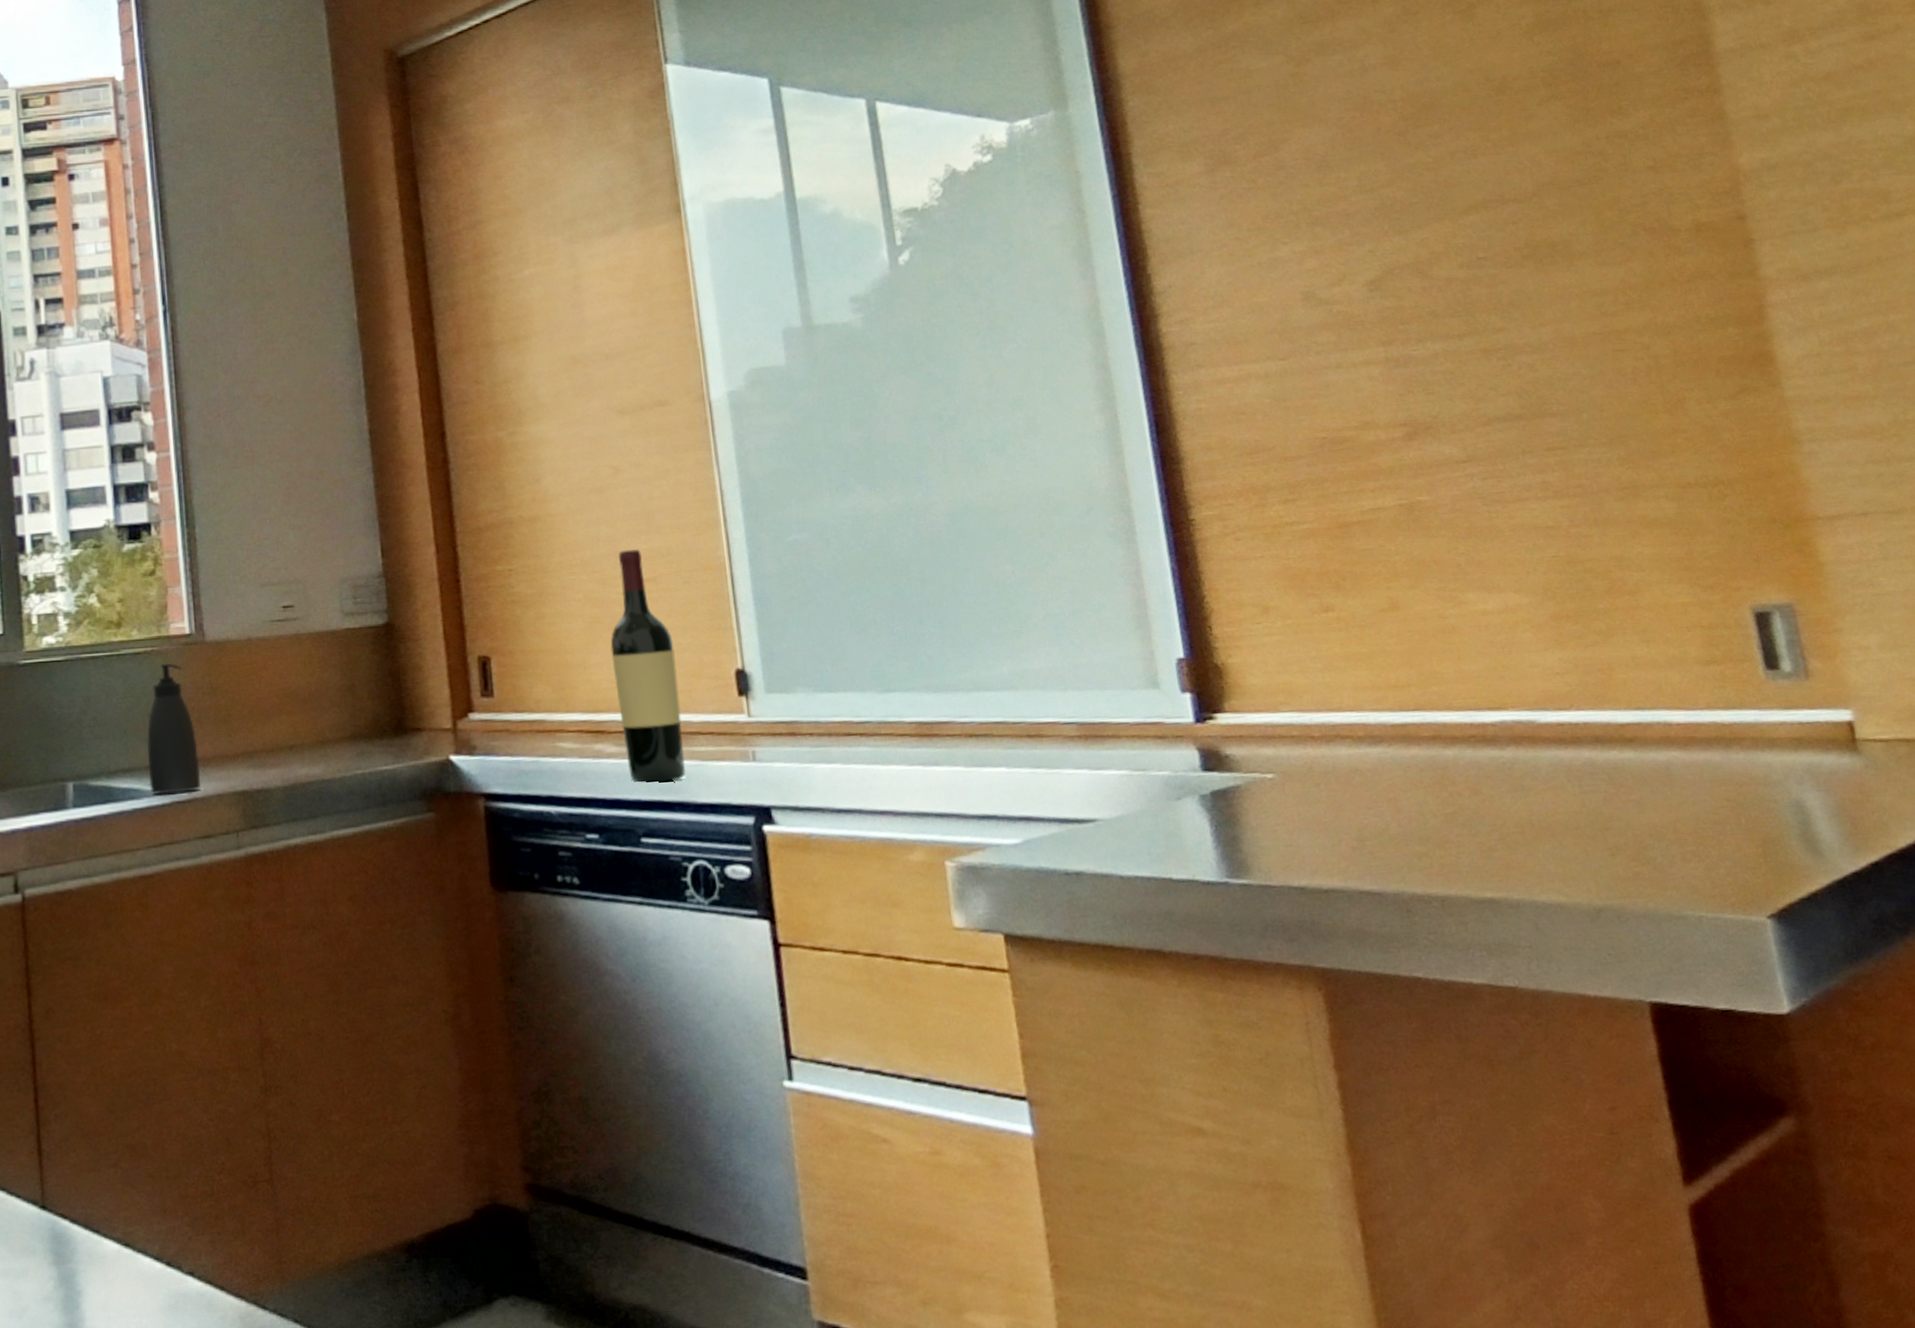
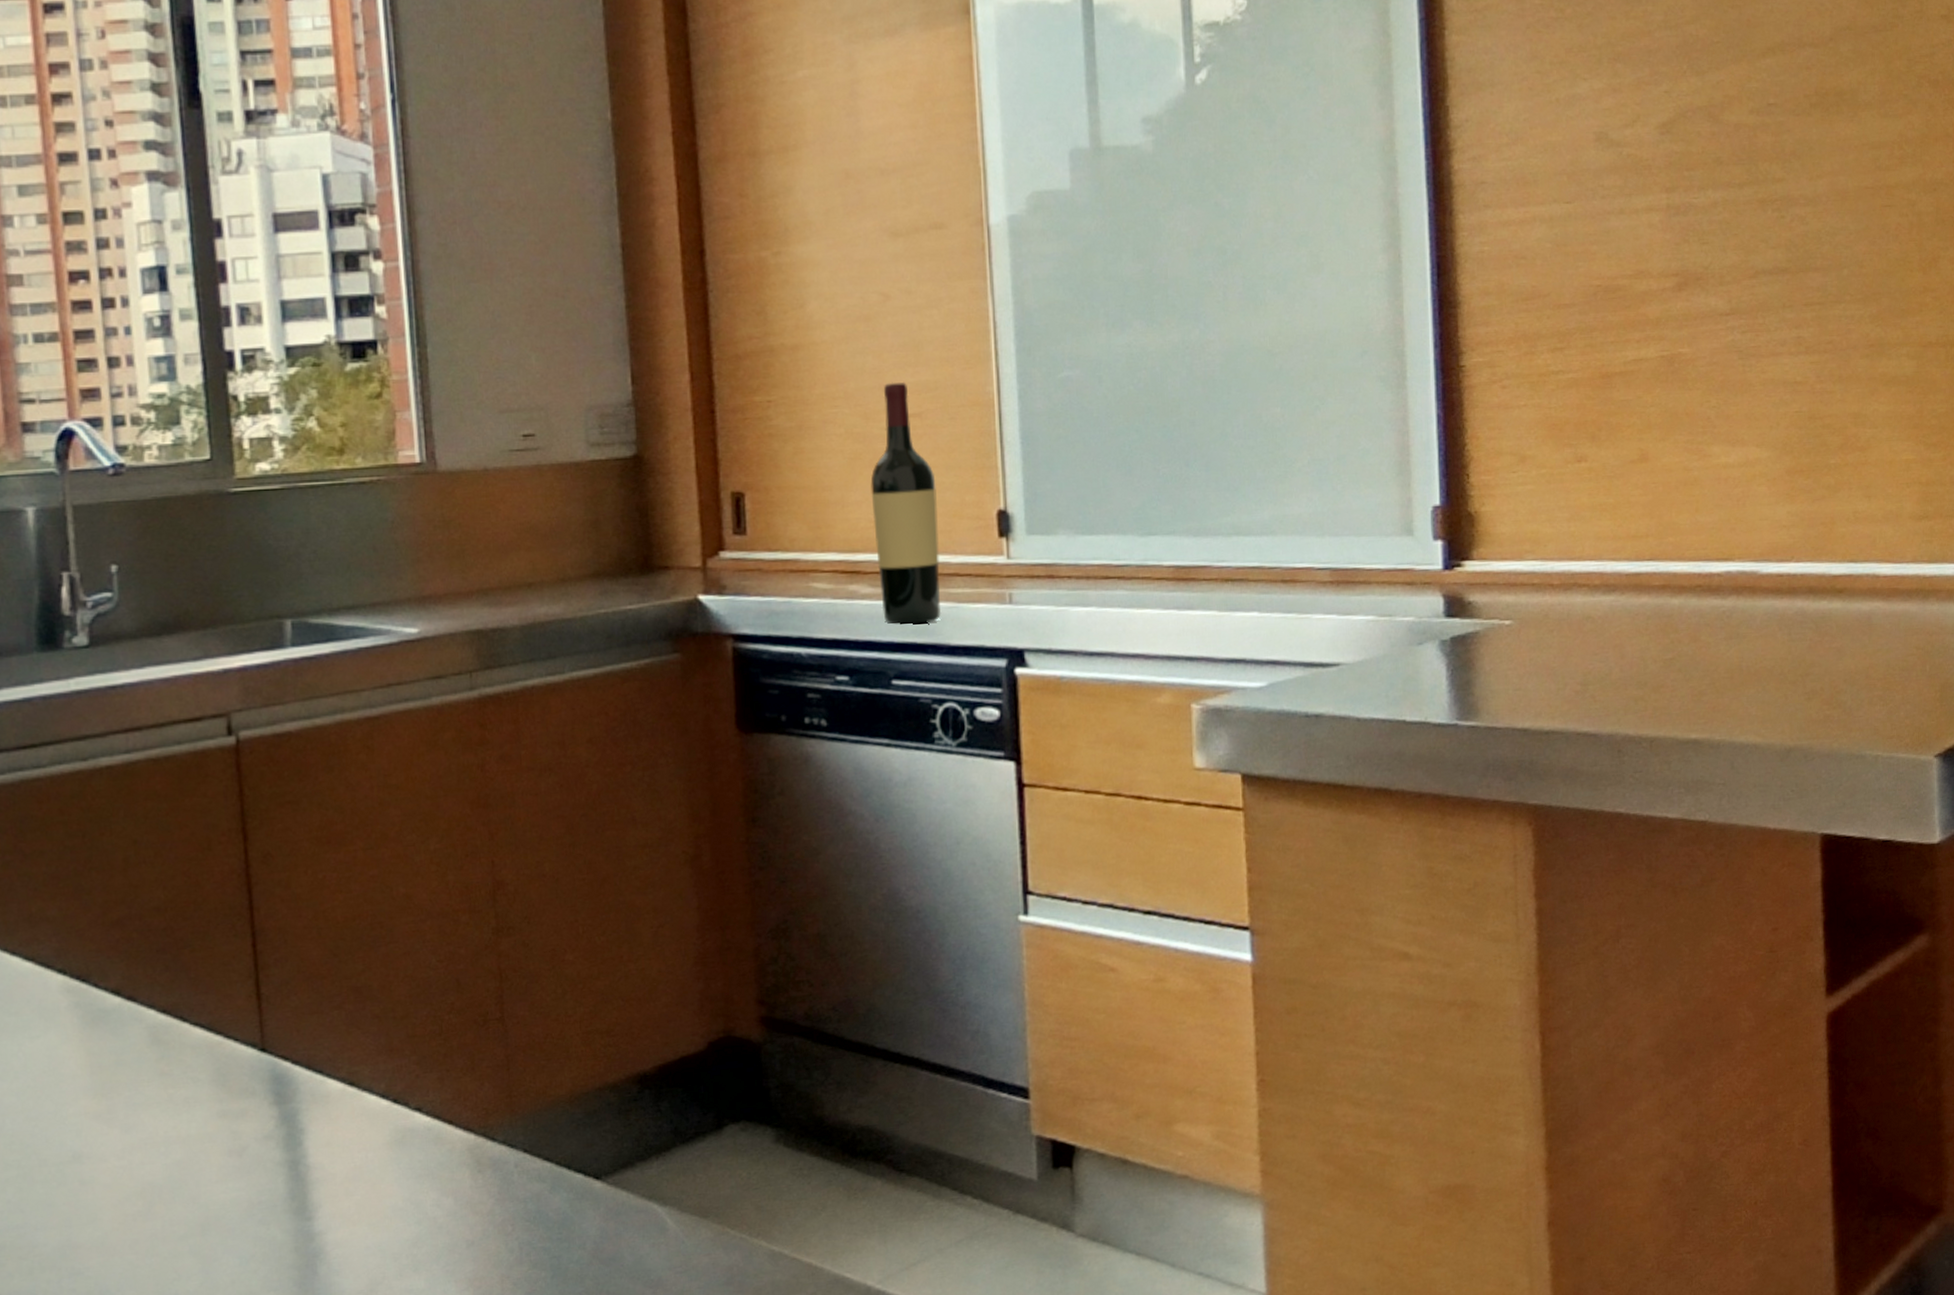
soap dispenser: present [147,663,200,795] -> none [373,493,431,634]

